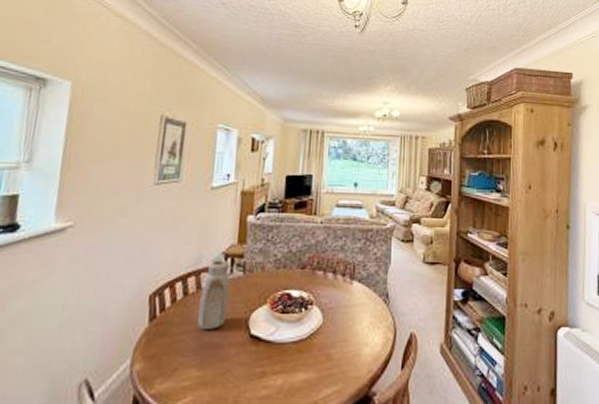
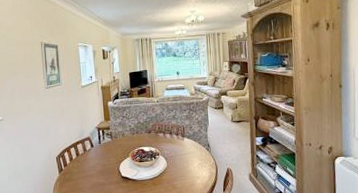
vase: present [197,260,229,329] -> none [87,132,106,175]

